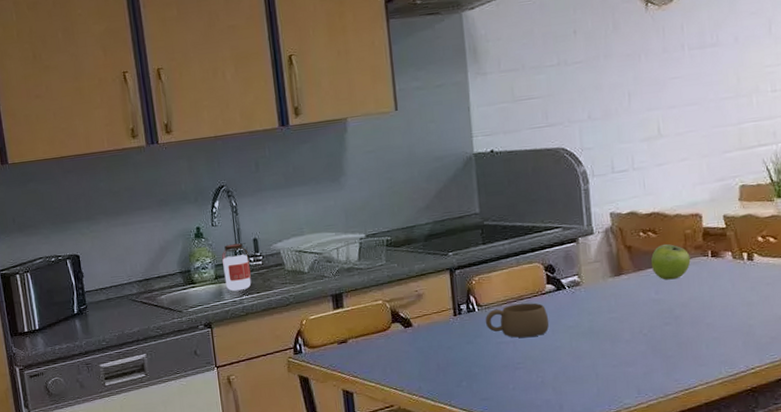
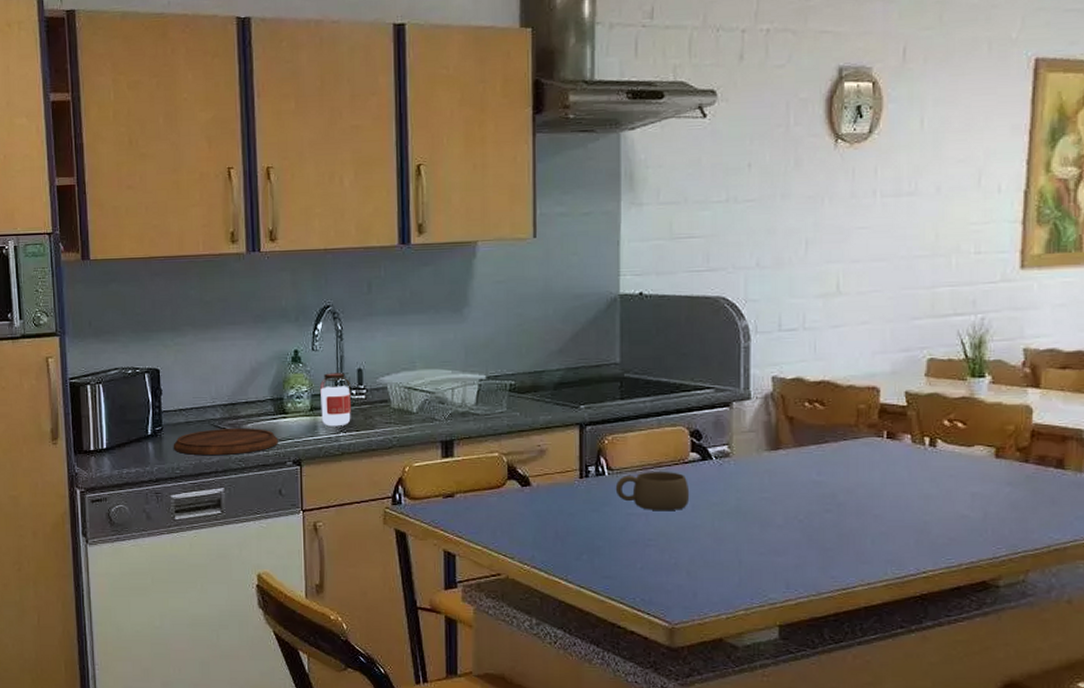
cutting board: none [97,299,190,328] -> present [173,427,278,456]
fruit: present [650,243,691,280] -> none [815,418,862,460]

